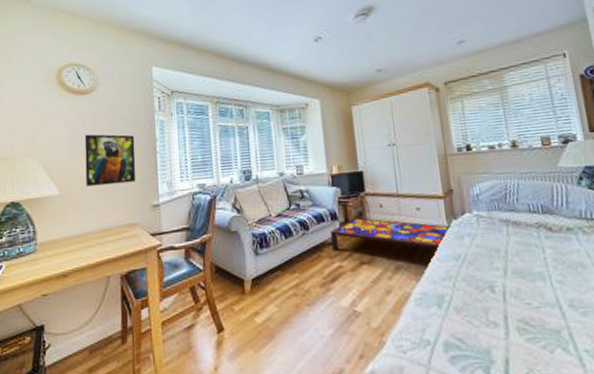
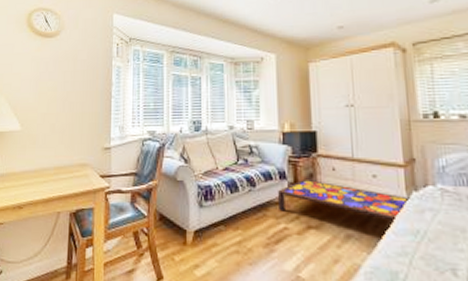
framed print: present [84,134,136,187] -> none [45,75,92,125]

